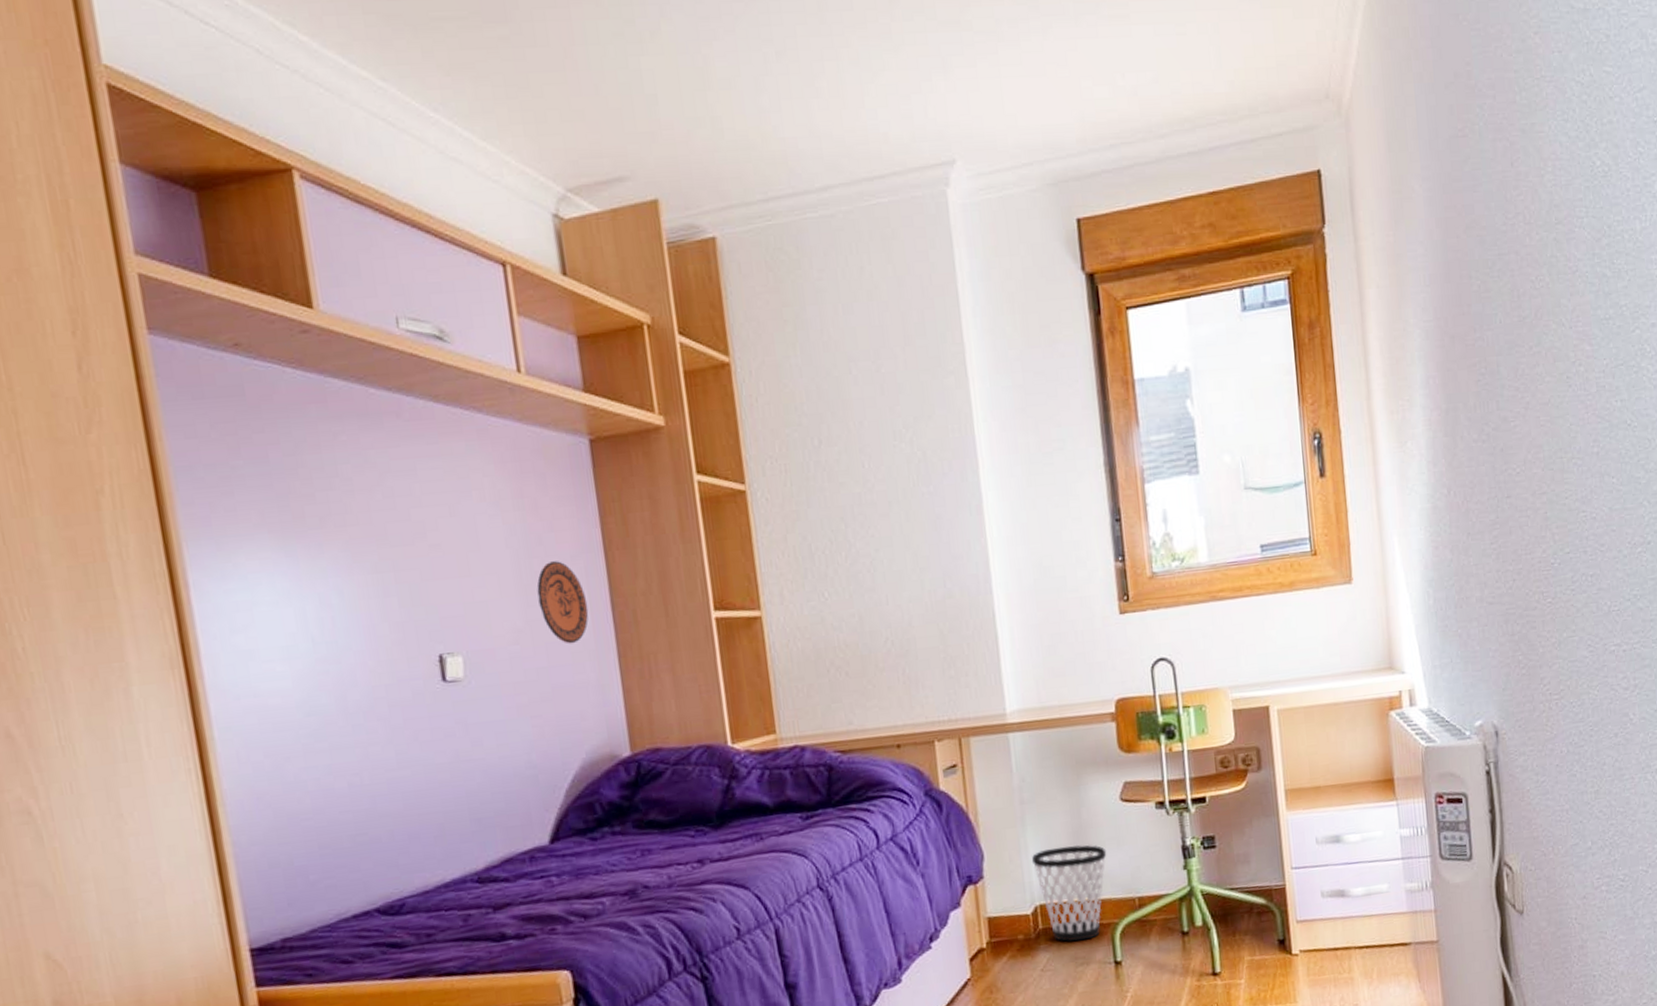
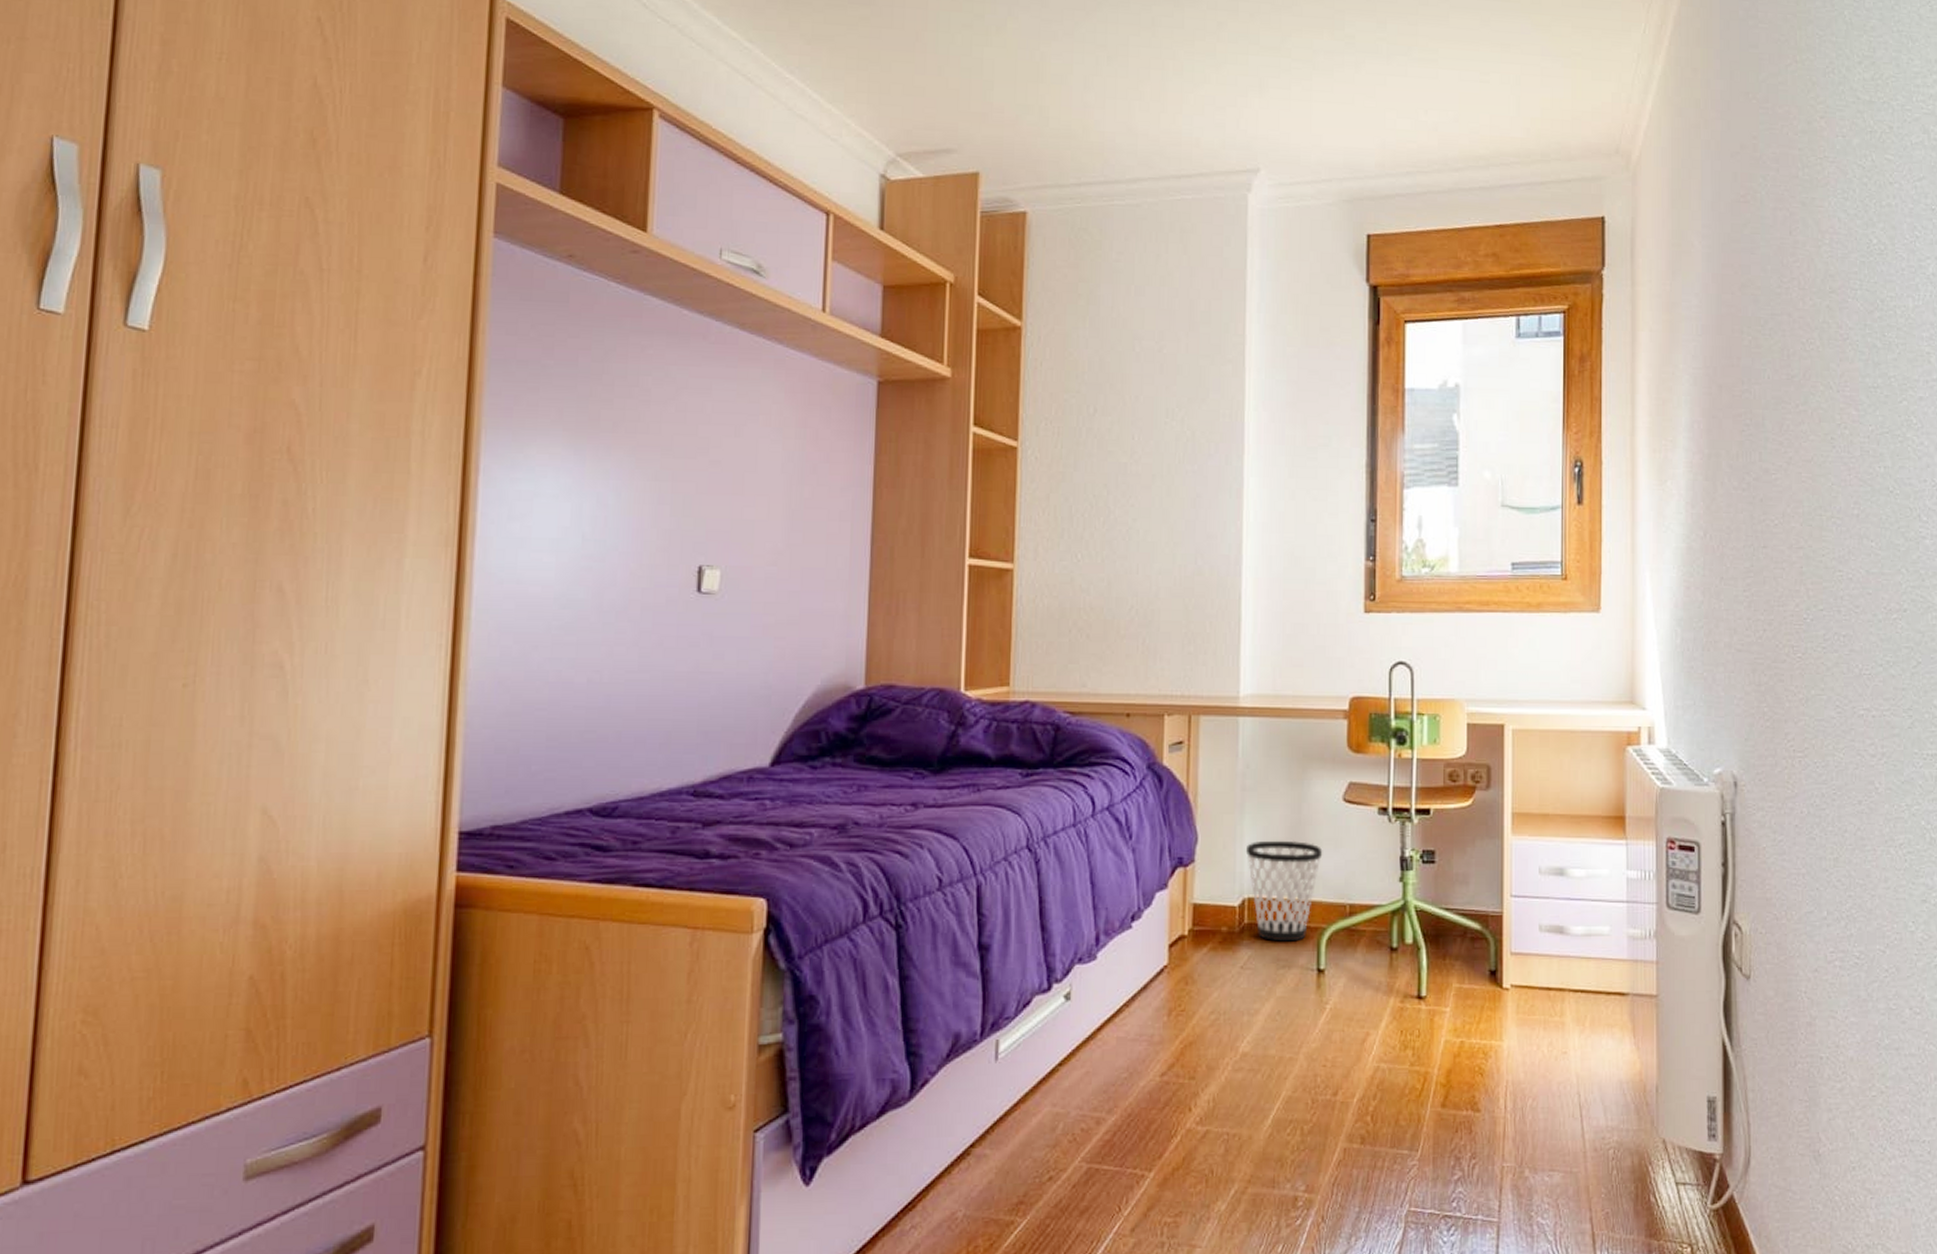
decorative plate: present [536,561,589,644] -> none [802,491,849,572]

